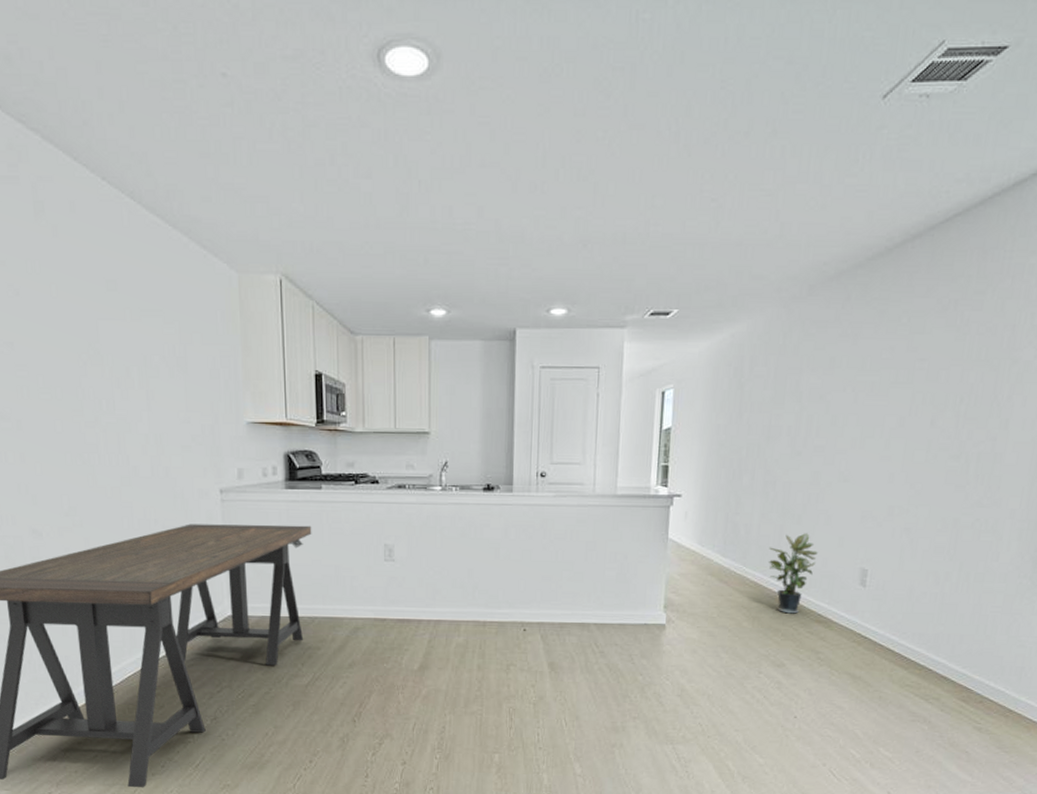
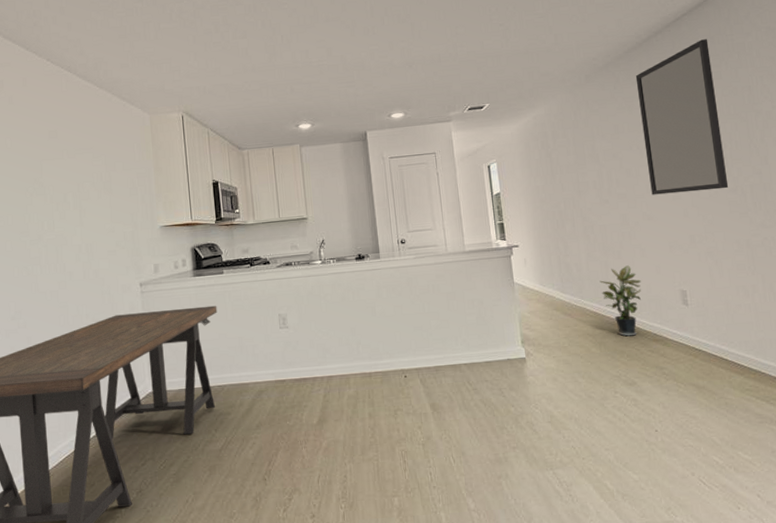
home mirror: none [855,253,980,454] -> present [635,39,729,195]

